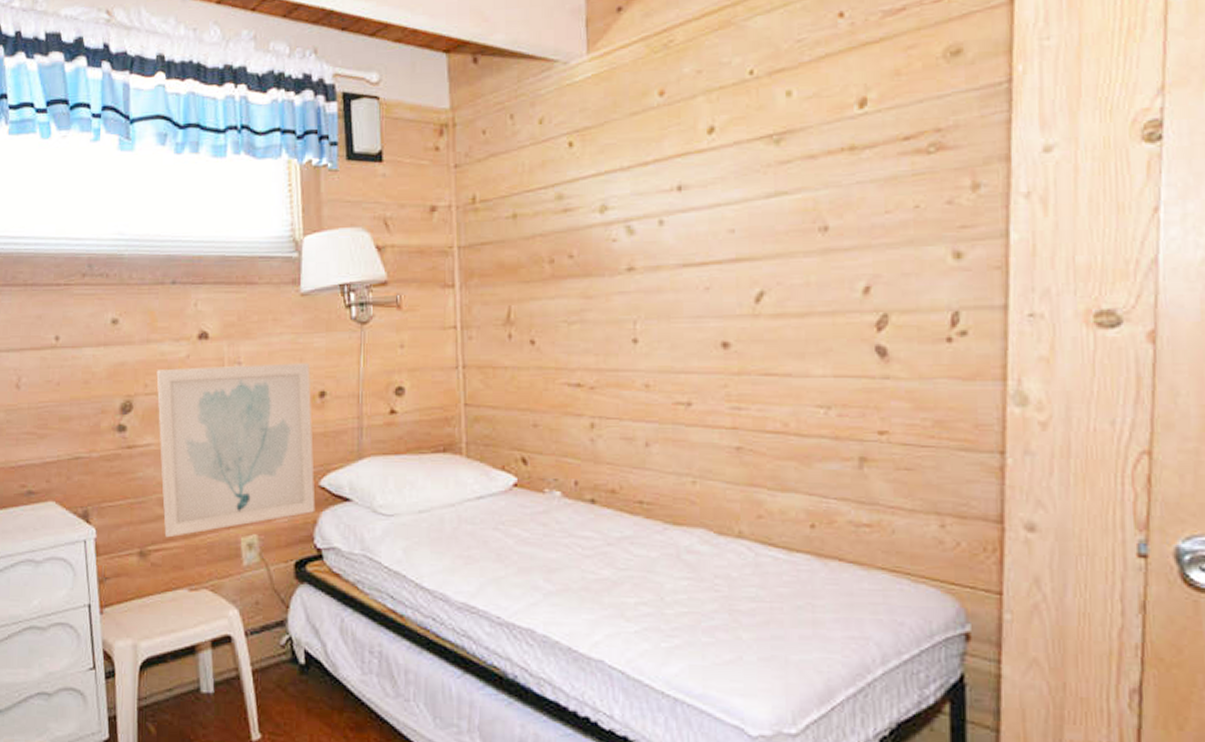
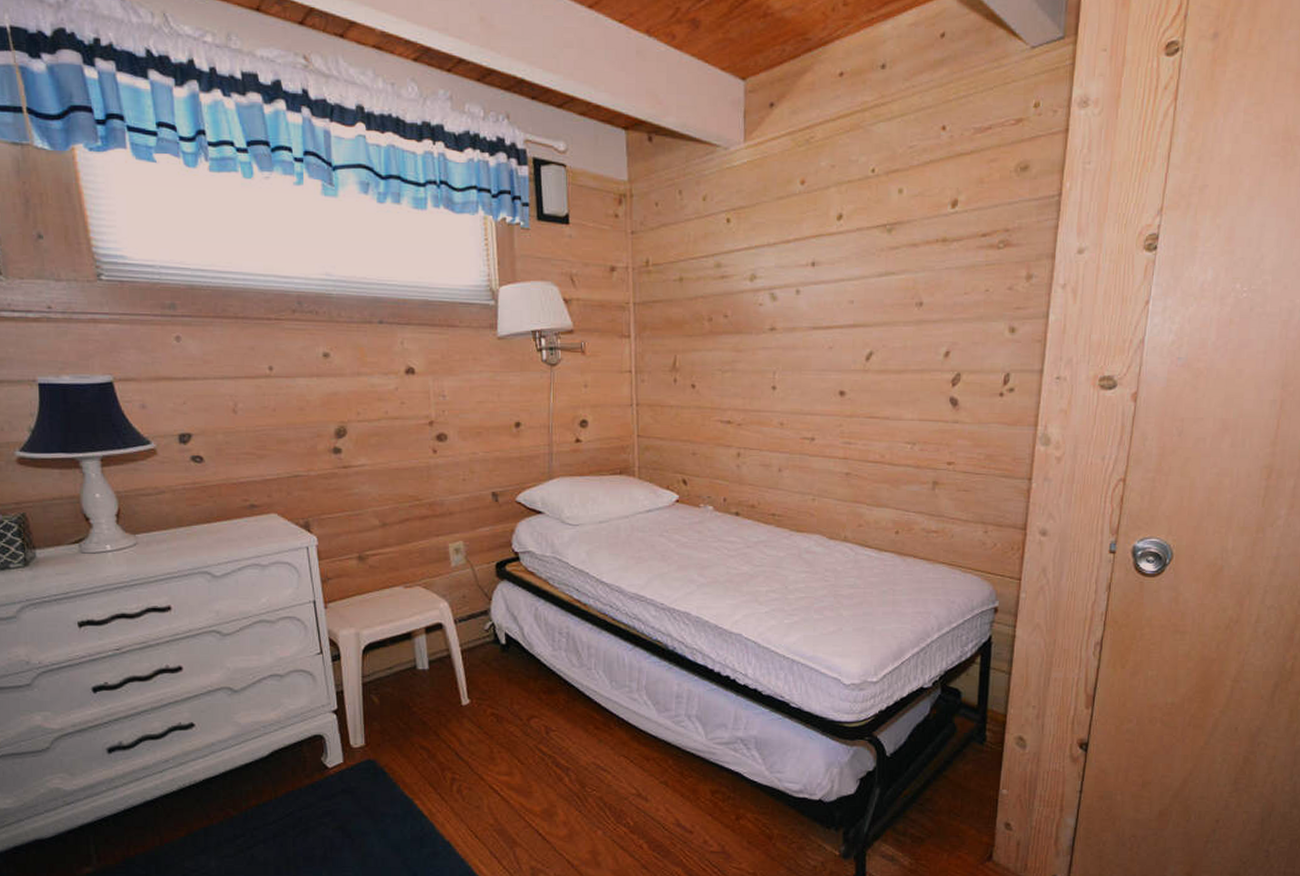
wall art: present [156,363,316,538] -> none [368,397,513,544]

